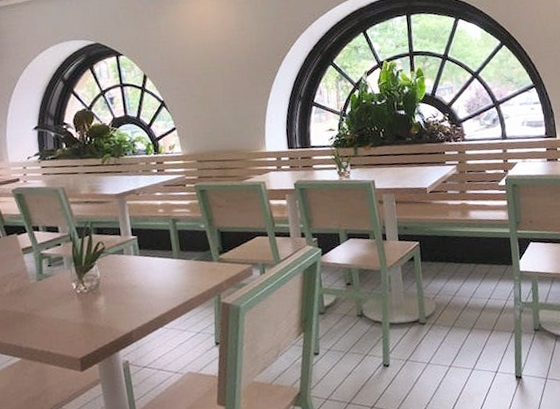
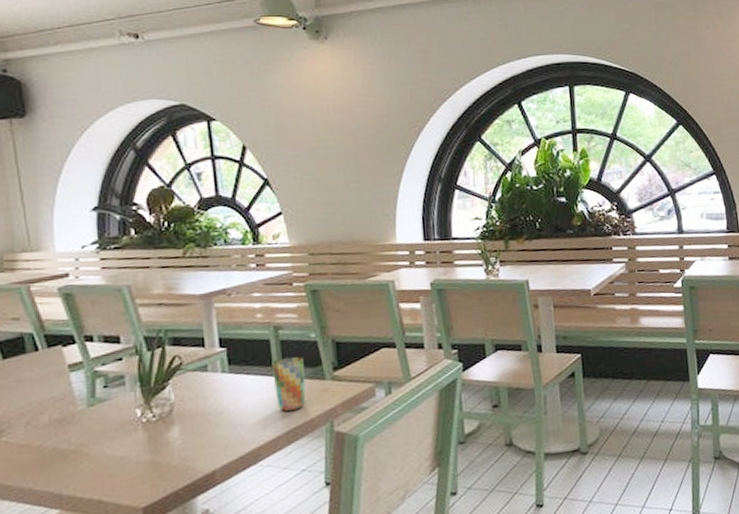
cup: none [172,242,199,286] -> present [272,356,306,411]

